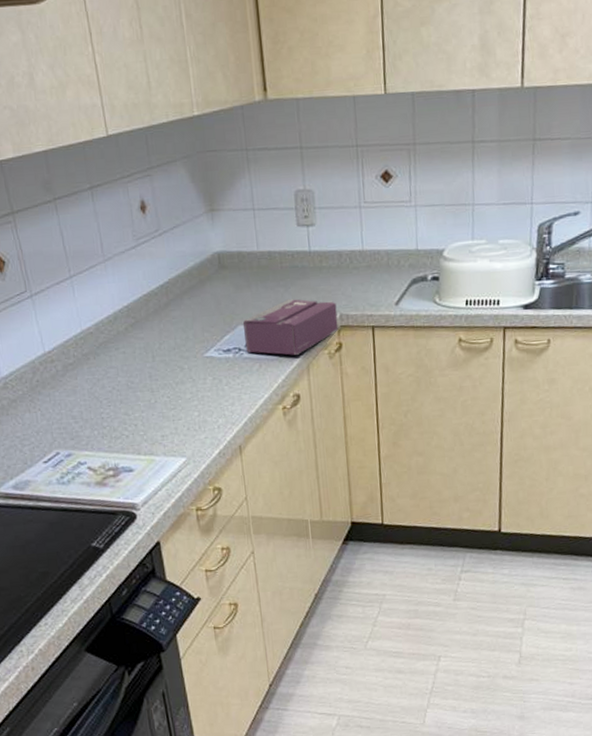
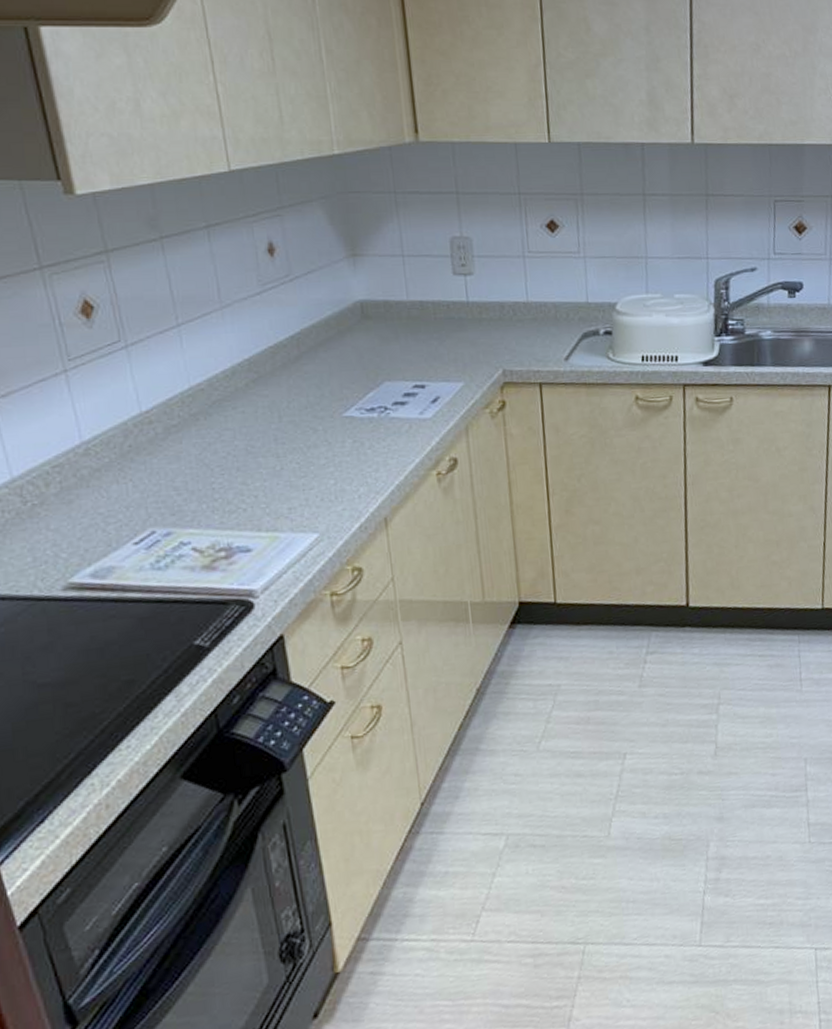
tissue box: present [243,299,338,355] -> none [390,353,501,415]

